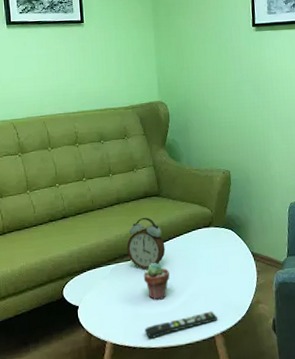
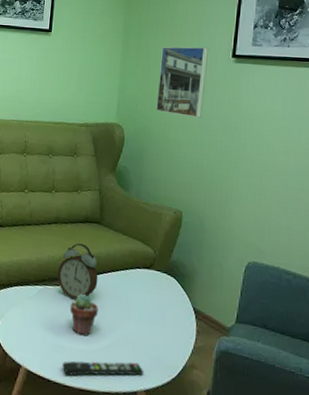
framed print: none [190,20,234,85] -> present [156,46,208,118]

